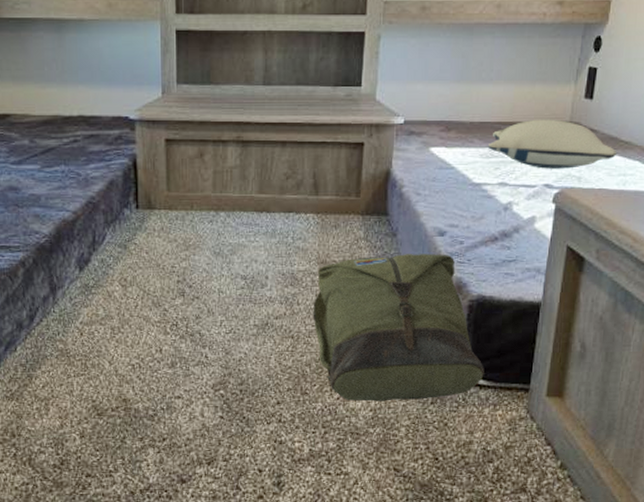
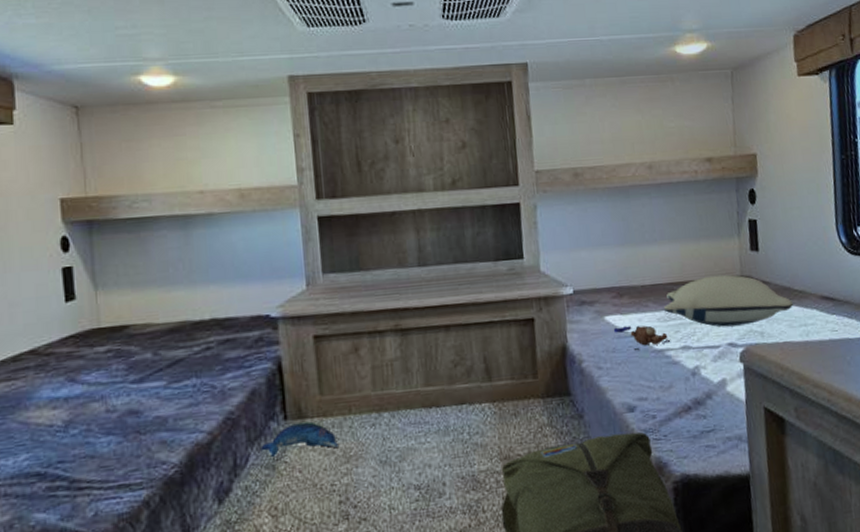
plush toy: none [114,212,180,238] -> present [259,421,338,457]
teddy bear: none [436,158,490,183] -> present [613,325,671,352]

